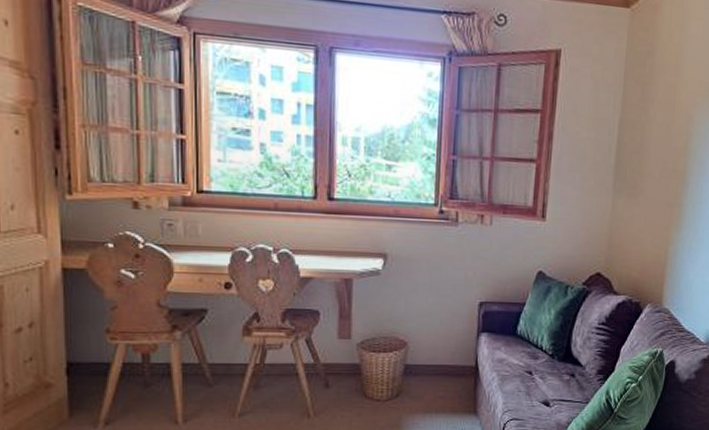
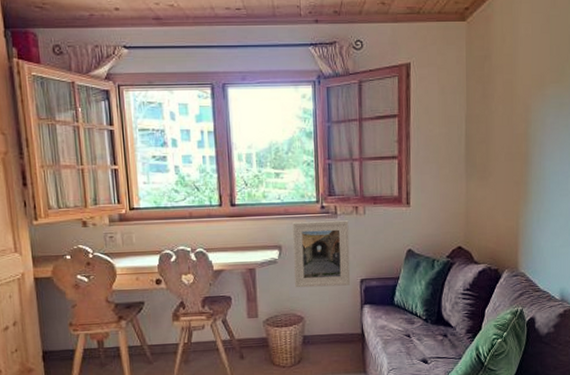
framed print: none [399,227,471,308] -> present [292,220,351,288]

